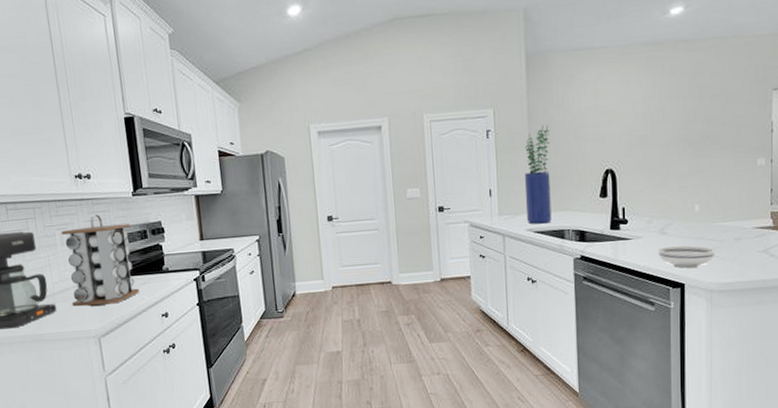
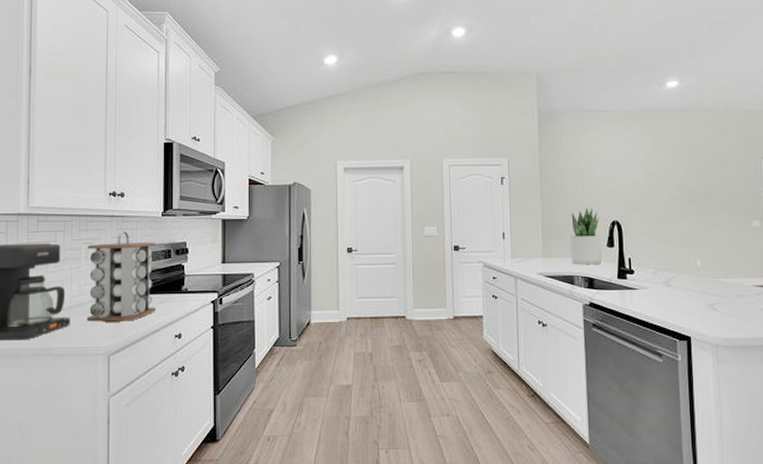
vase: present [524,124,552,225] -> none [535,176,562,269]
planter: none [560,157,595,218] -> present [569,208,602,265]
bowl: present [658,245,716,268] -> none [664,298,719,321]

